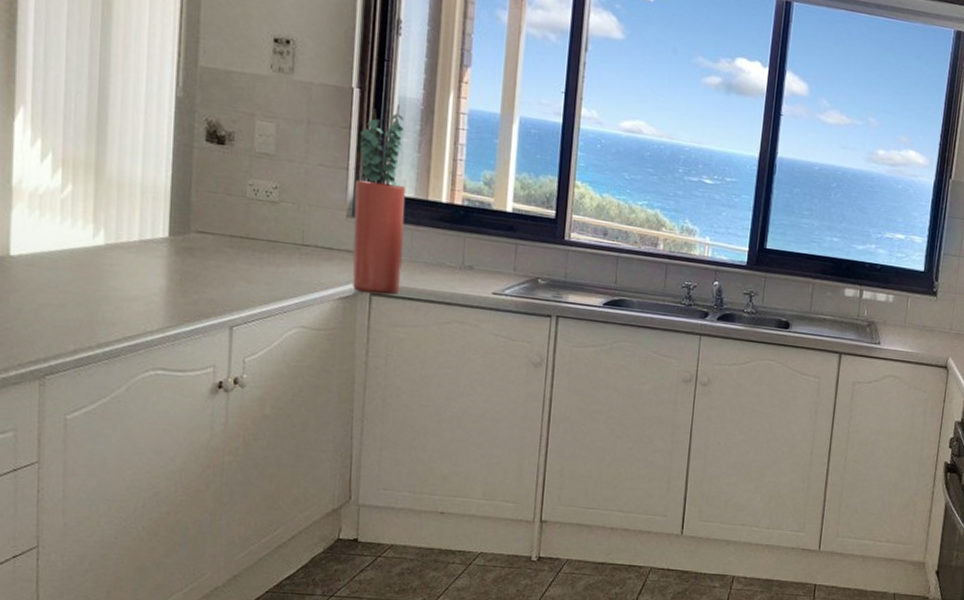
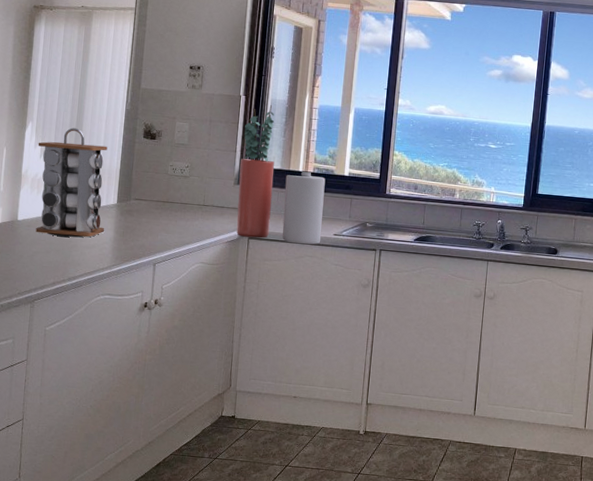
spice rack: none [36,119,152,285] -> present [36,128,108,238]
paper towel holder: none [419,203,480,307] -> present [282,172,326,245]

